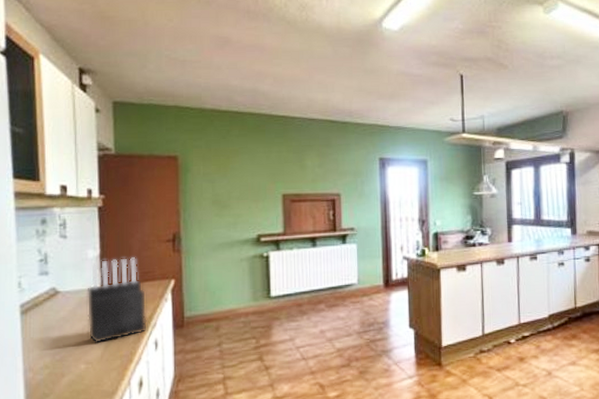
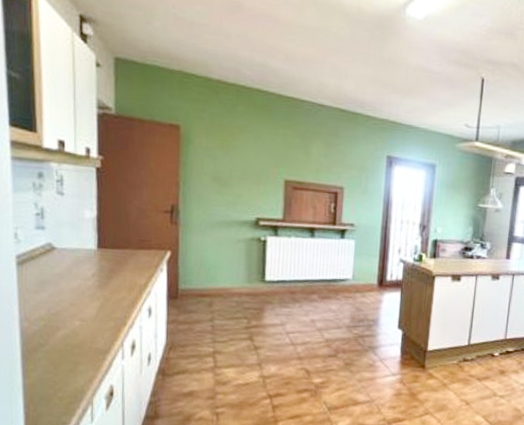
knife block: present [87,257,148,344] -> none [82,222,143,304]

